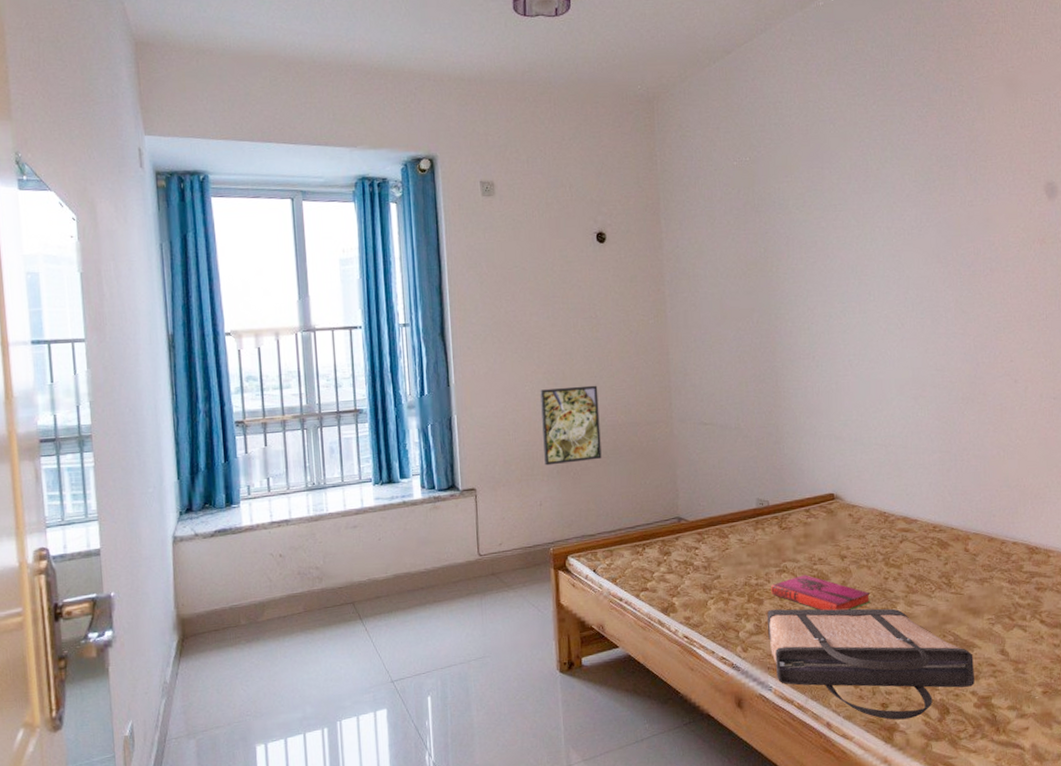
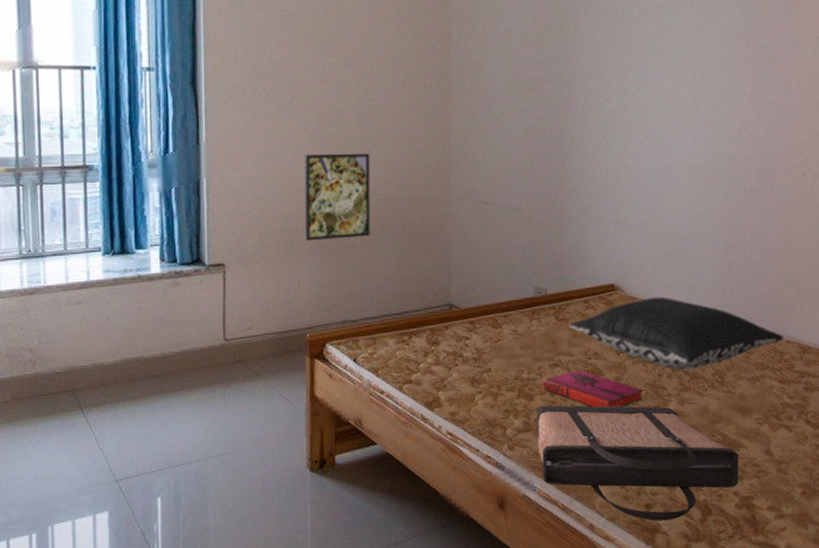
pillow: none [792,503,1010,574] -> present [569,296,785,371]

